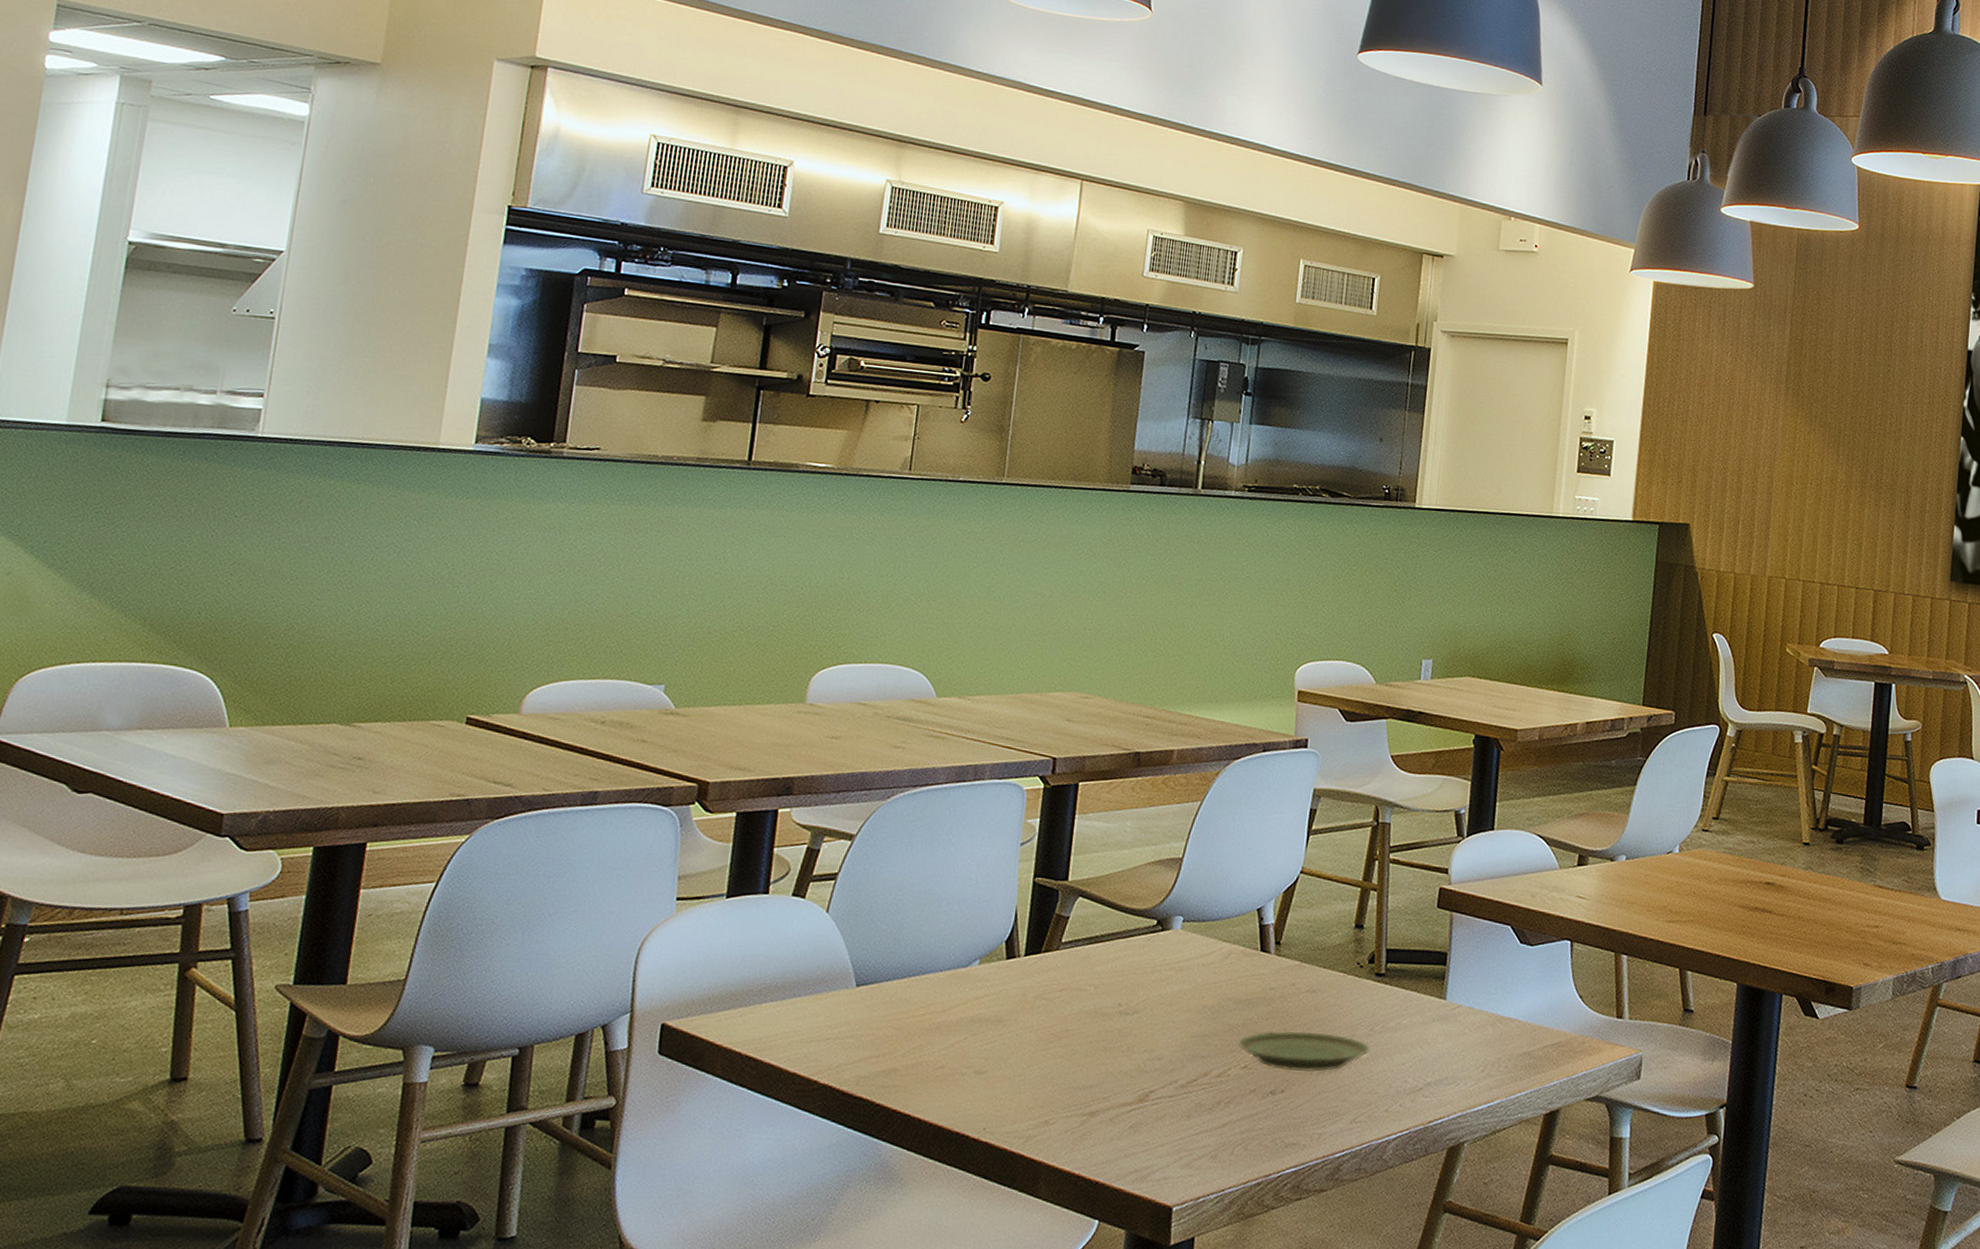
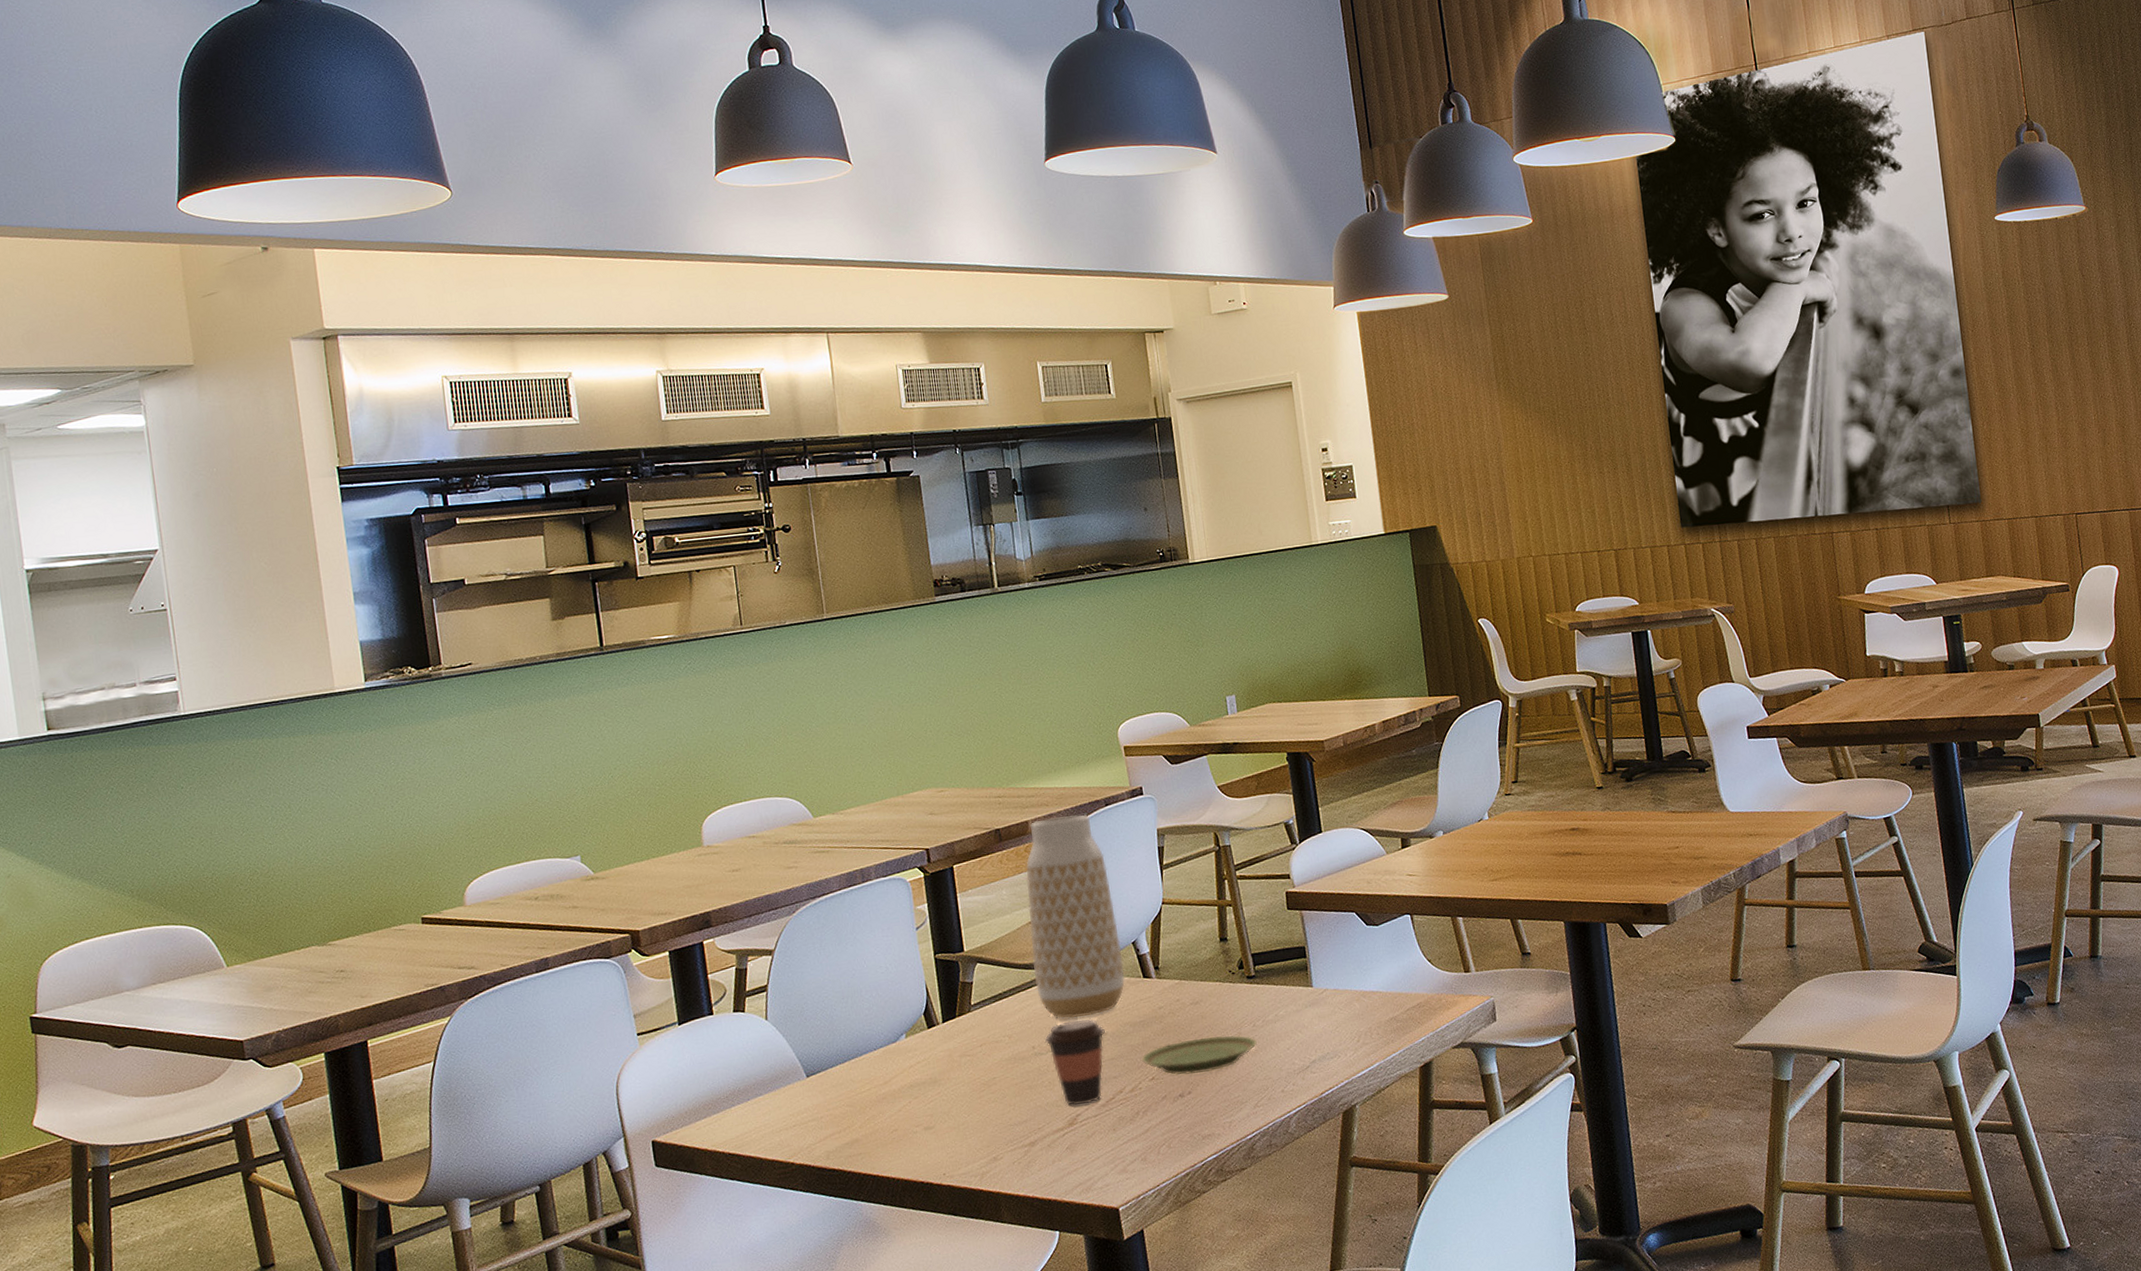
coffee cup: none [1134,982,1204,1081] -> present [1045,1018,1105,1106]
vase: none [1138,751,1249,982] -> present [1025,814,1125,1019]

